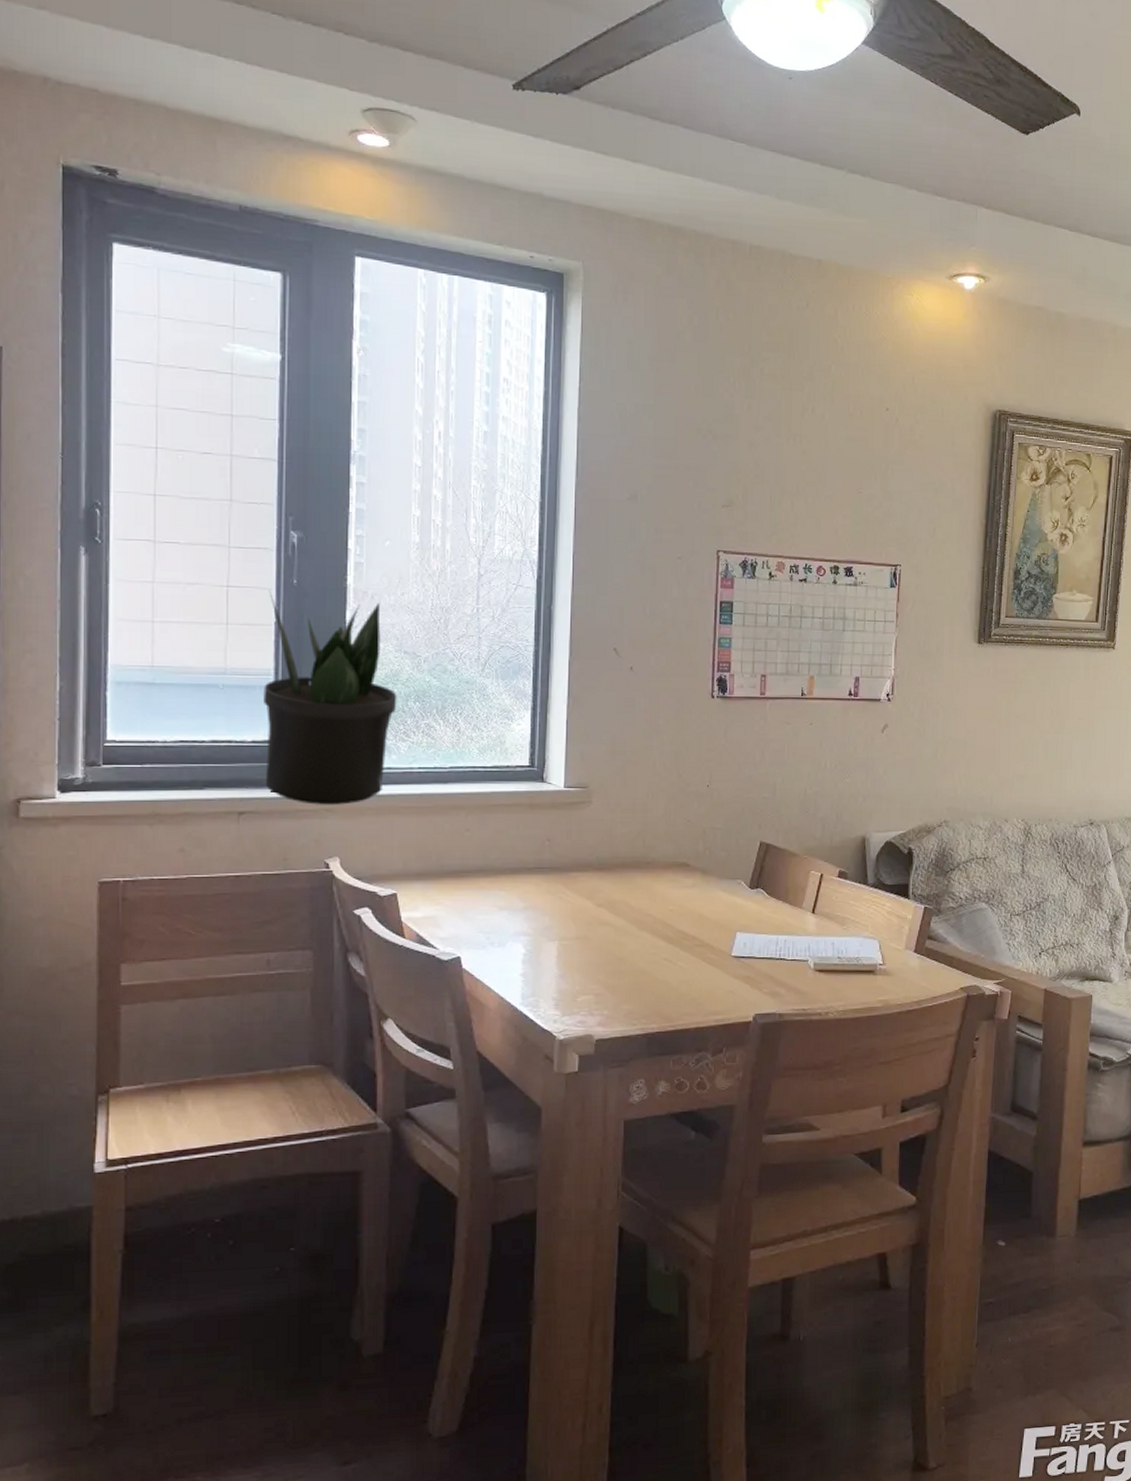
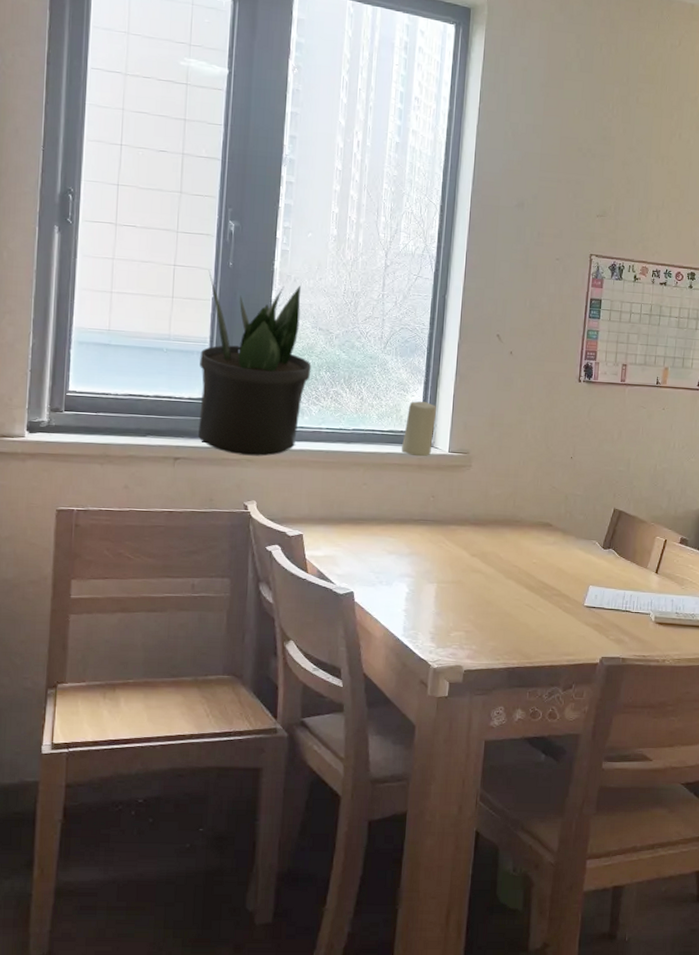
candle: none [508,730,548,795] -> present [401,401,437,457]

